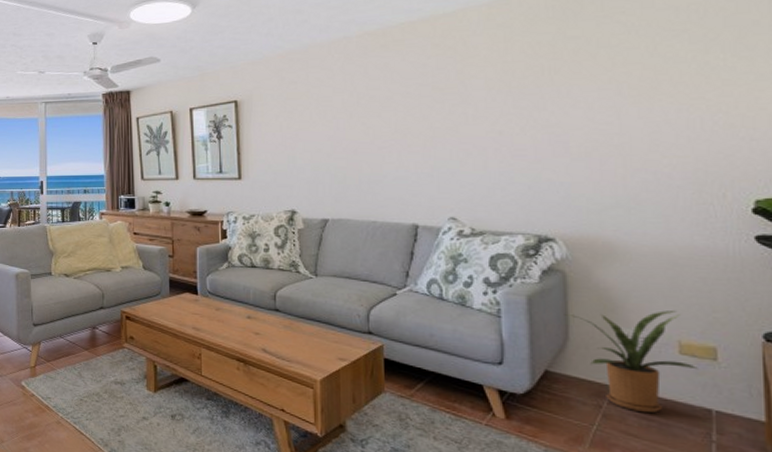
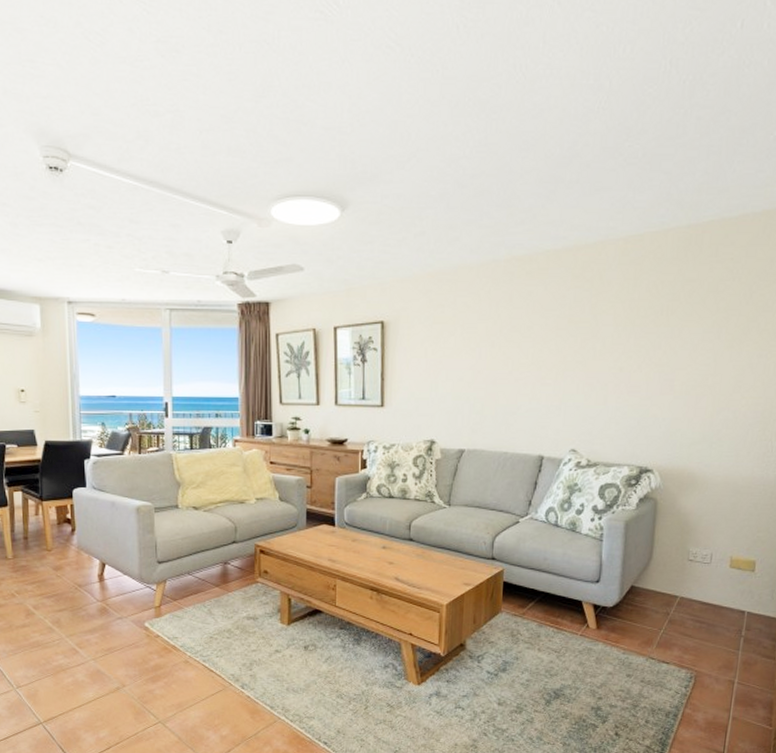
house plant: present [564,310,698,414] -> none [651,532,741,617]

